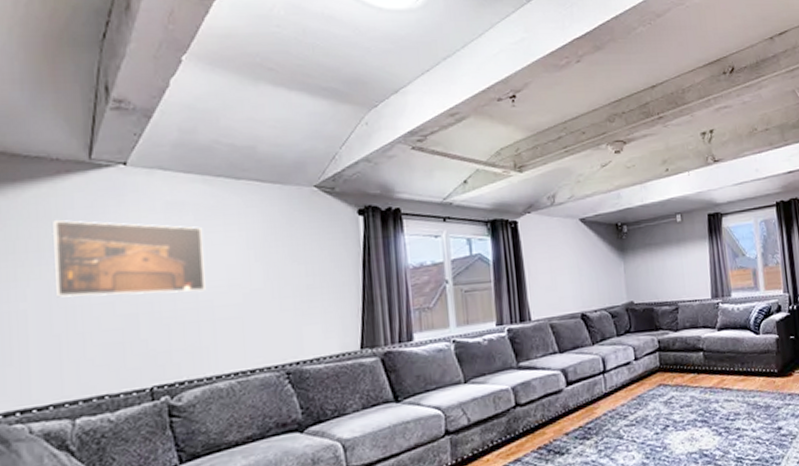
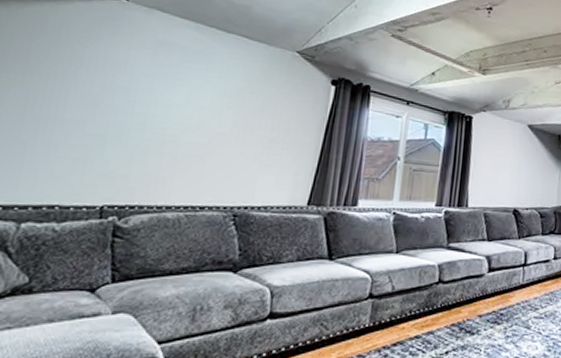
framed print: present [52,219,206,298] -> none [31,36,186,127]

